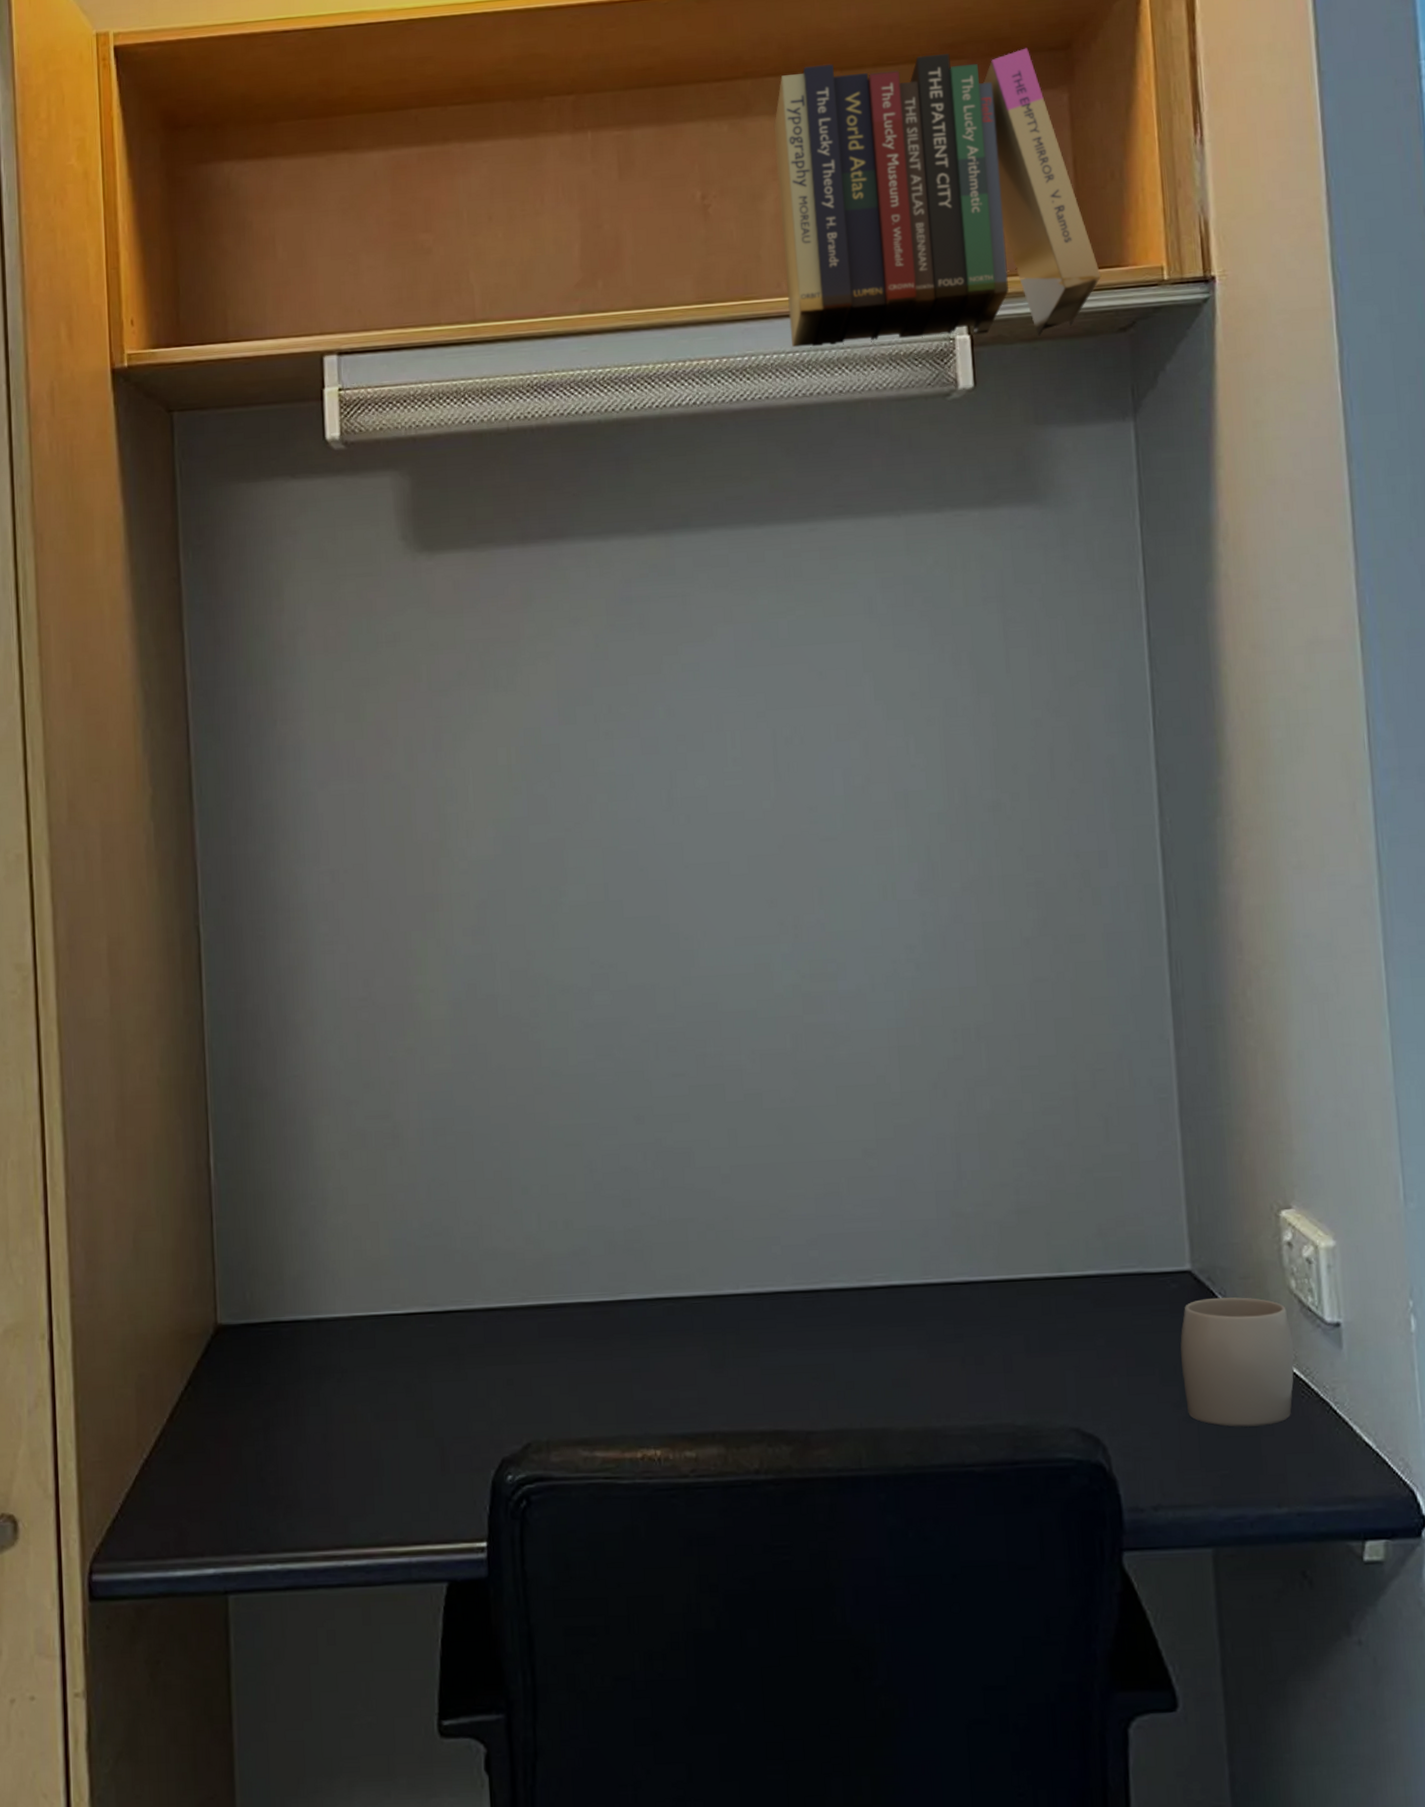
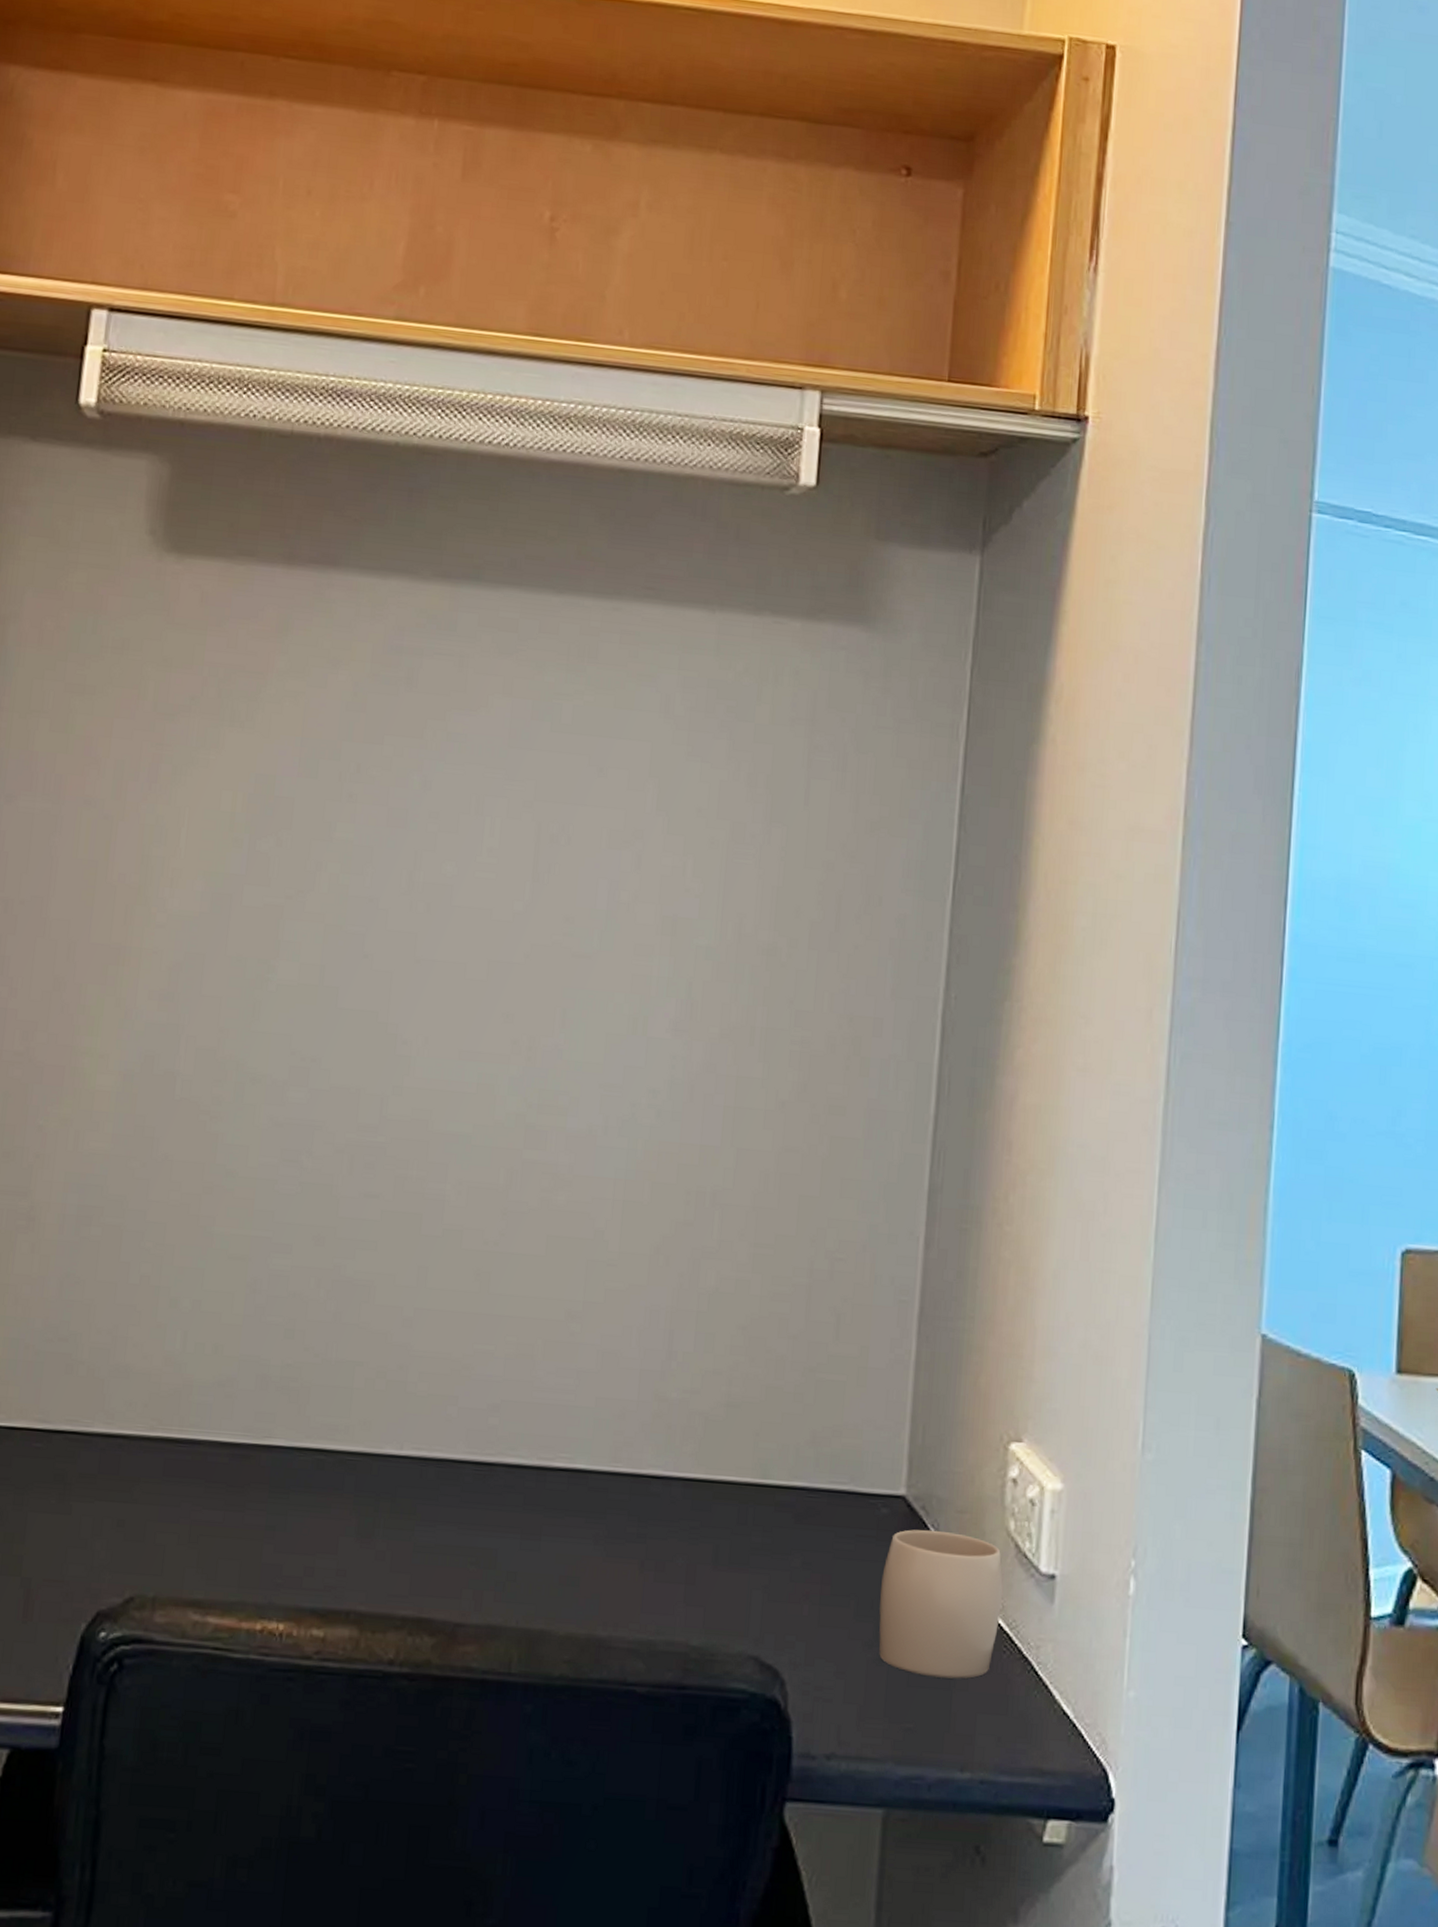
books: present [774,48,1102,348] -> none [624,100,970,444]

